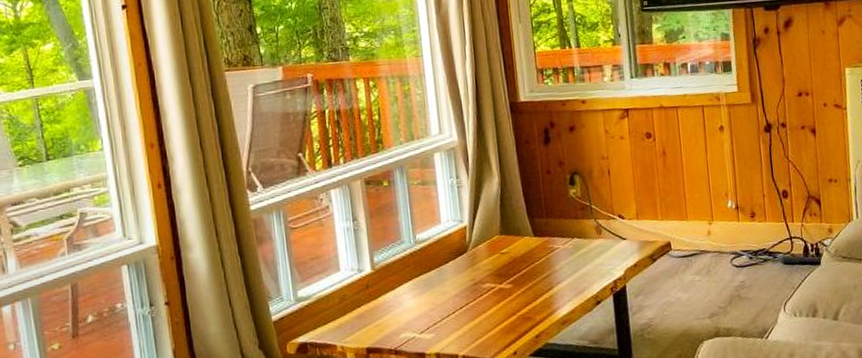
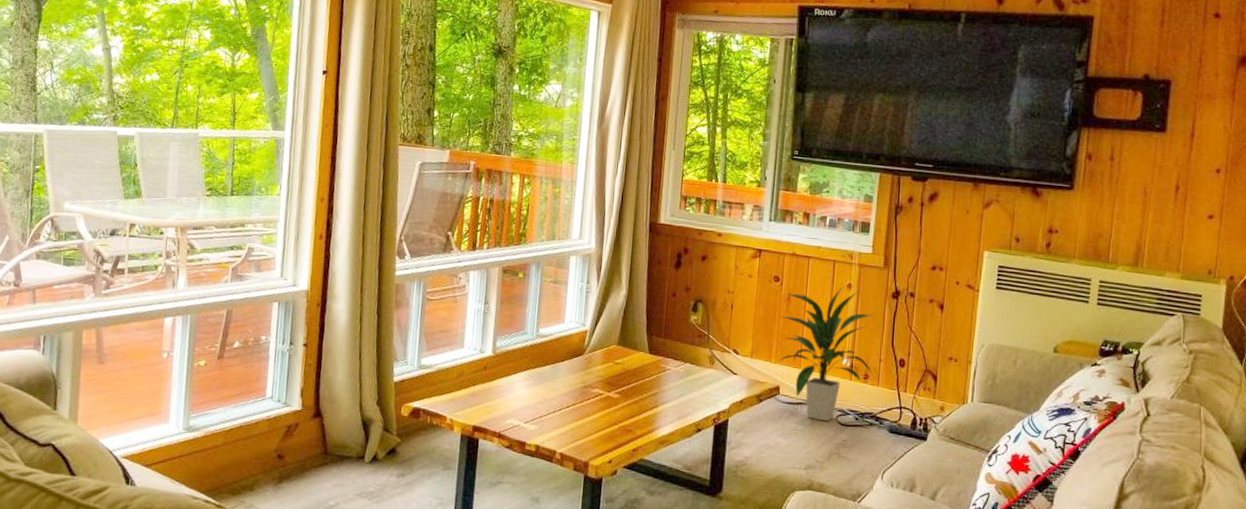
indoor plant: none [658,130,760,268] -> present [778,286,874,422]

